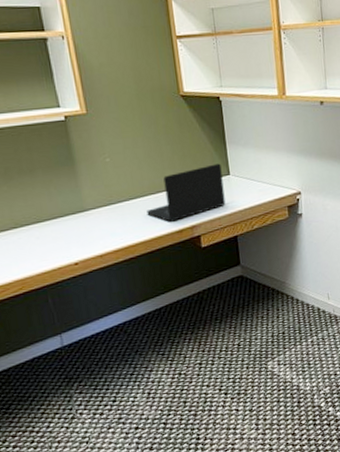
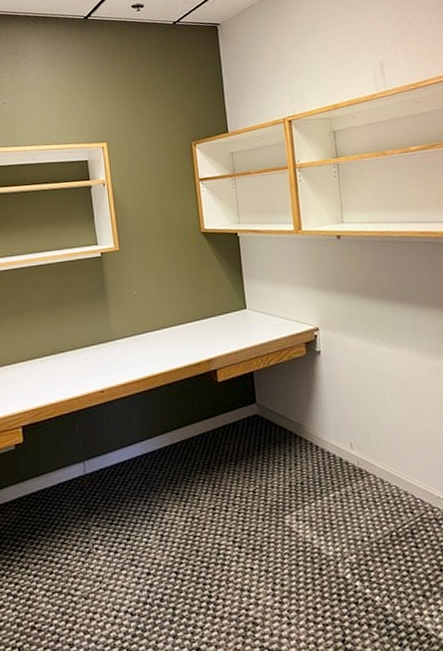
laptop: present [146,163,226,222] -> none [167,297,242,354]

